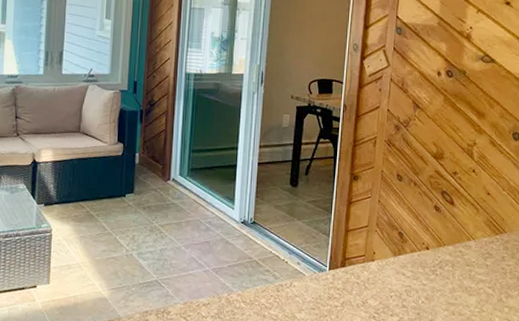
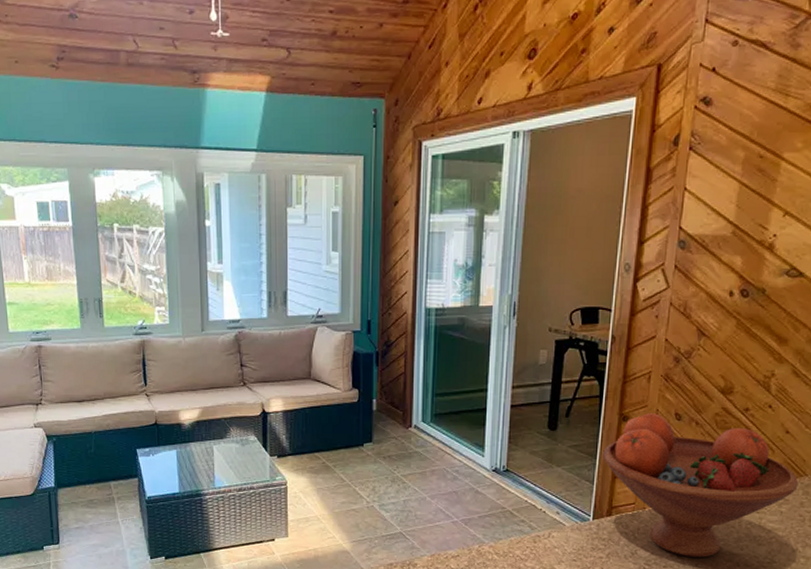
fruit bowl: none [337,174,500,307] -> present [603,413,799,558]

